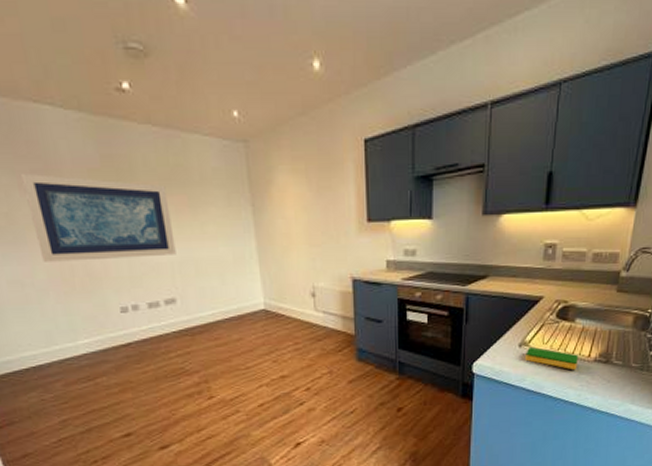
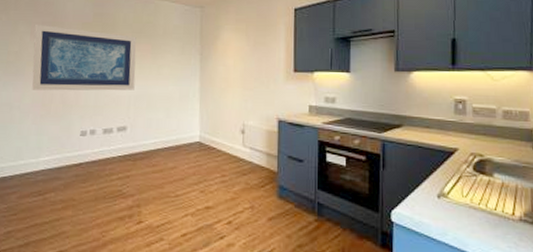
dish sponge: present [525,346,578,370] -> none [445,198,502,229]

